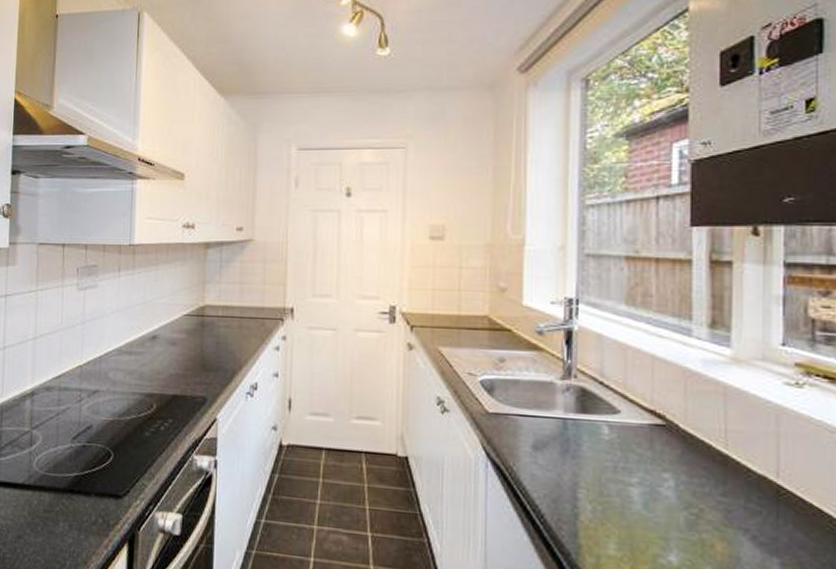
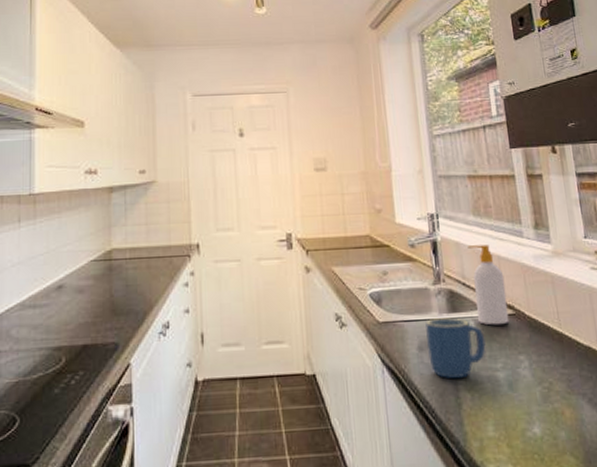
mug: none [543,417,620,487] -> present [425,318,486,379]
soap bottle: none [613,339,657,435] -> present [467,245,510,325]

